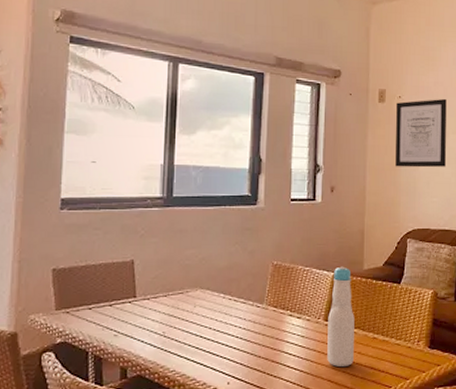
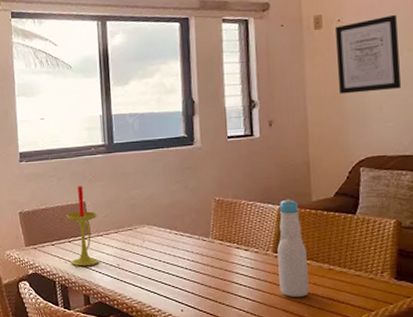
candle: none [109,242,146,335] -> present [66,186,99,267]

